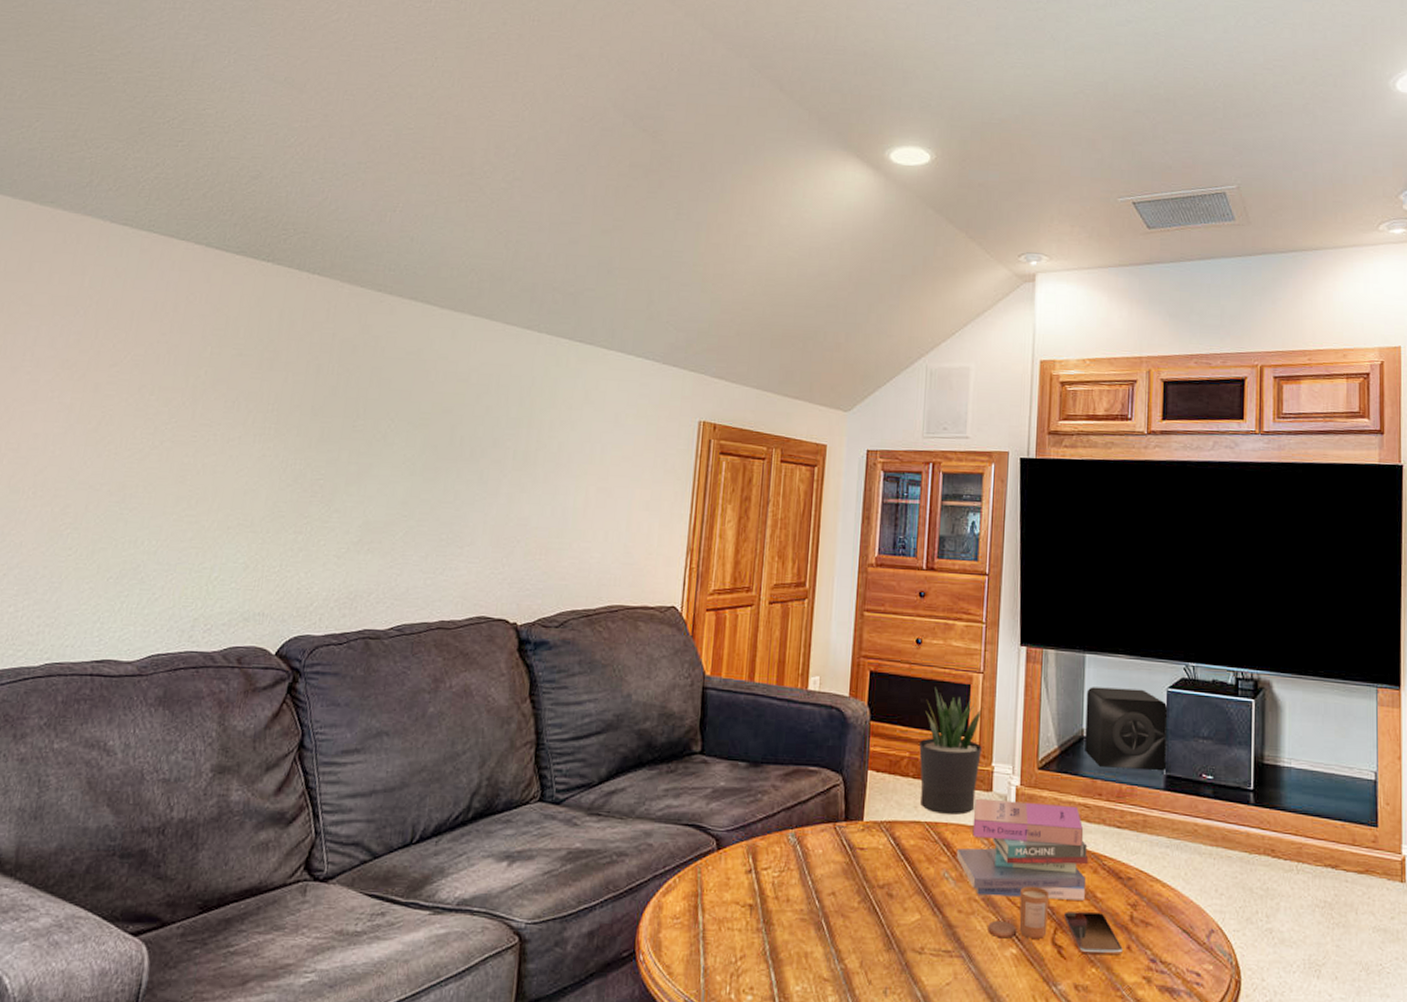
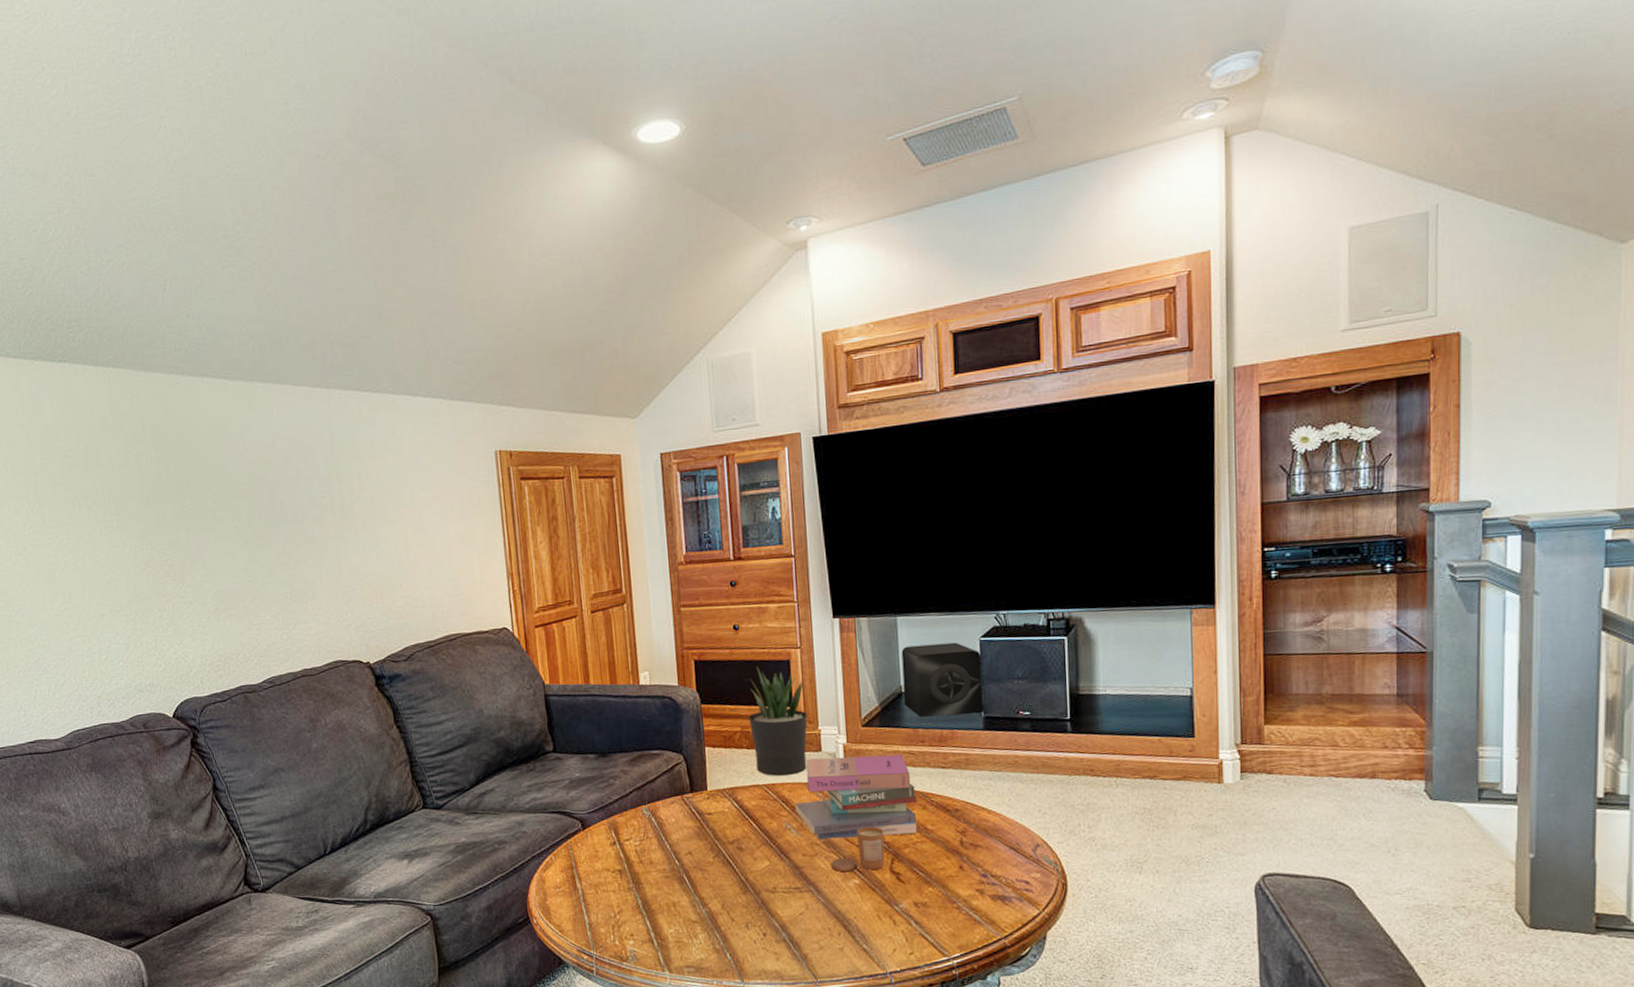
smartphone: present [1063,911,1124,955] -> none [898,841,957,877]

